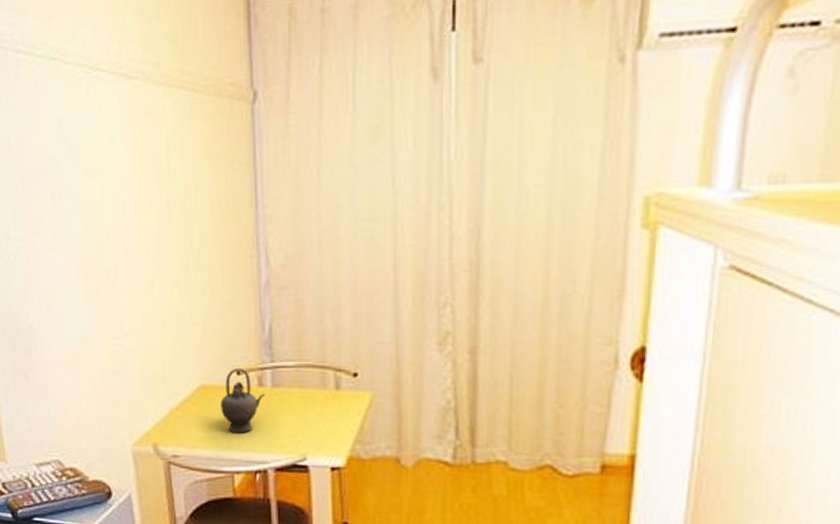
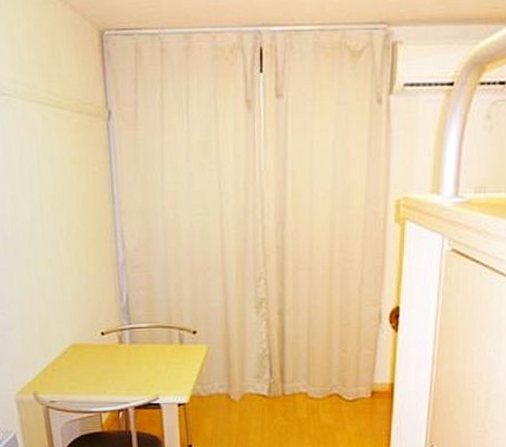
teapot: present [220,367,265,433] -> none [89,329,125,381]

